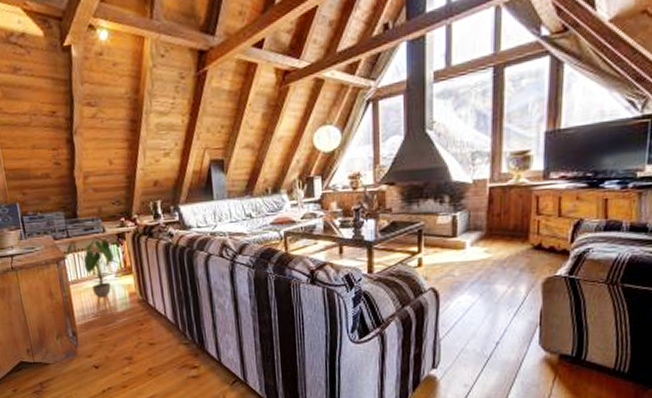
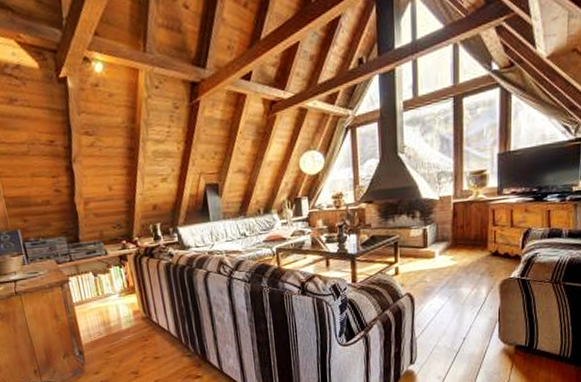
house plant: present [63,236,120,316] -> none [67,259,123,335]

